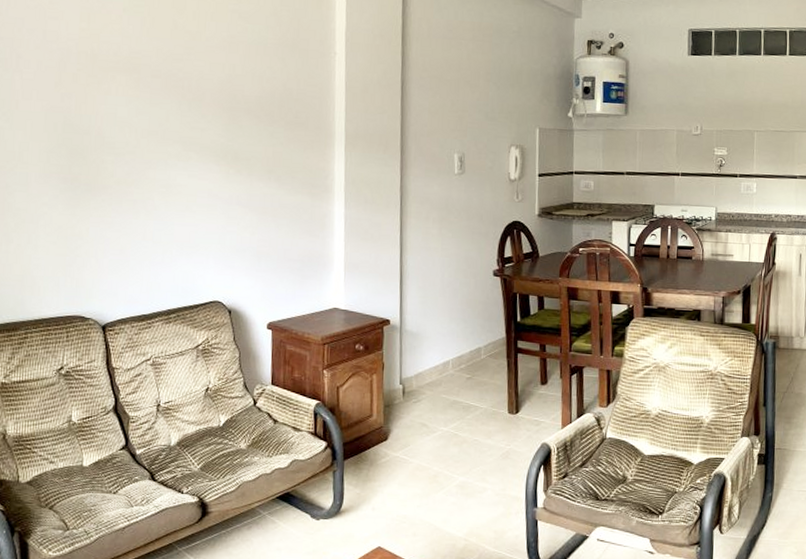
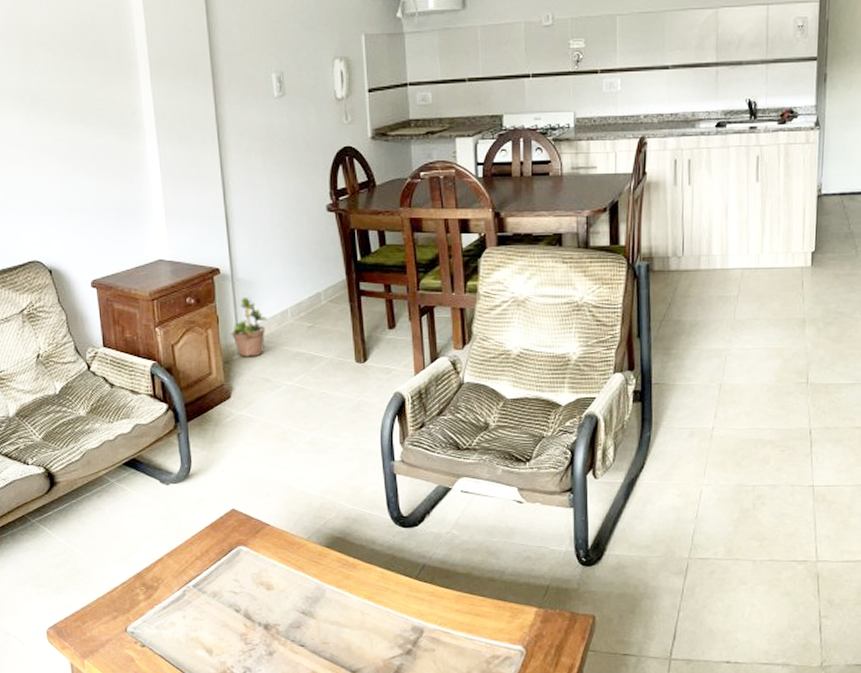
potted plant: none [393,346,430,403] -> present [230,295,267,357]

